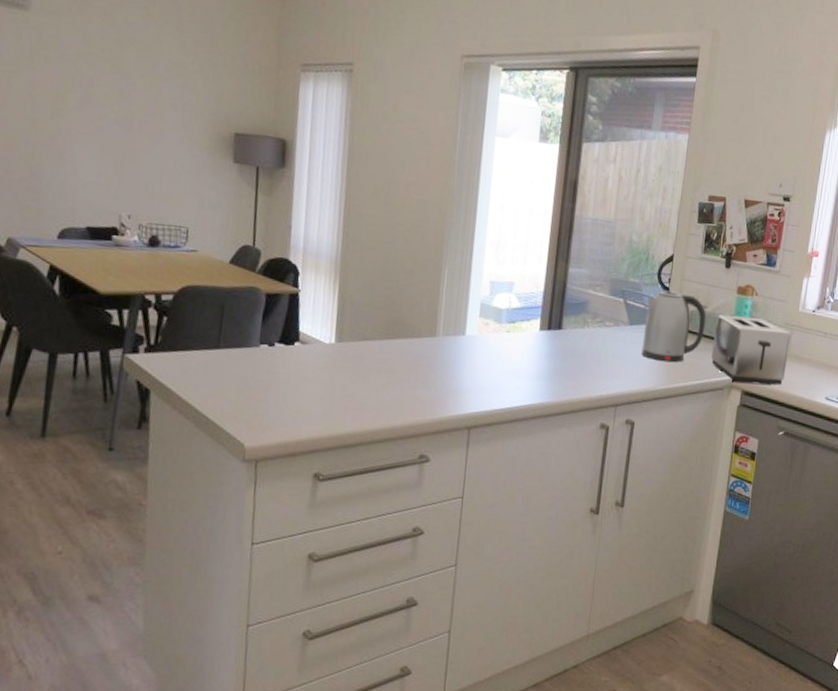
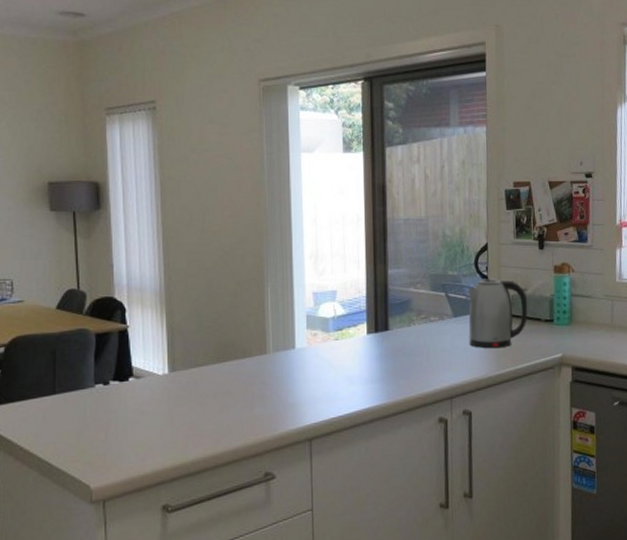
toaster: present [711,314,791,386] -> none [537,294,612,359]

